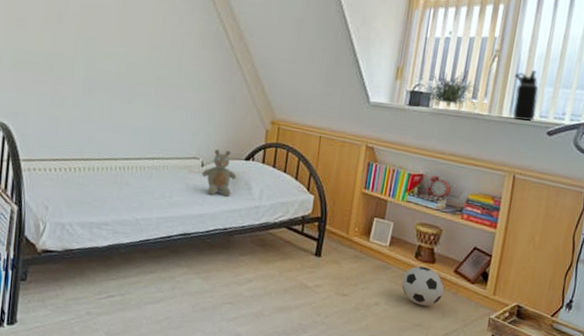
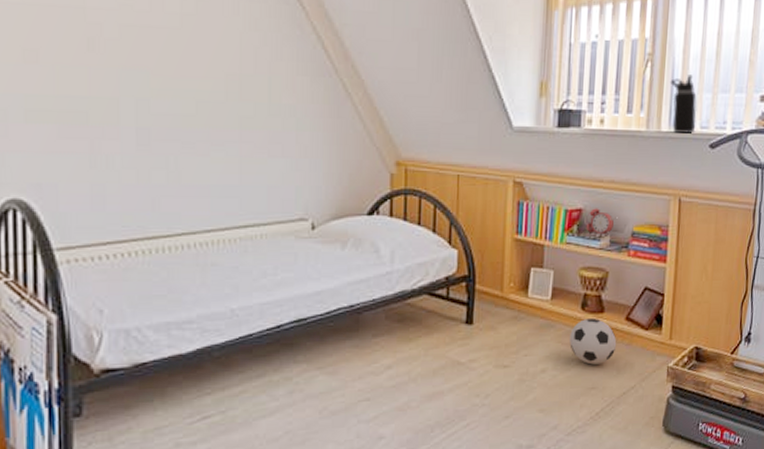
teddy bear: present [201,149,237,197] -> none [313,204,359,266]
plant: present [417,71,480,111] -> none [566,80,635,129]

